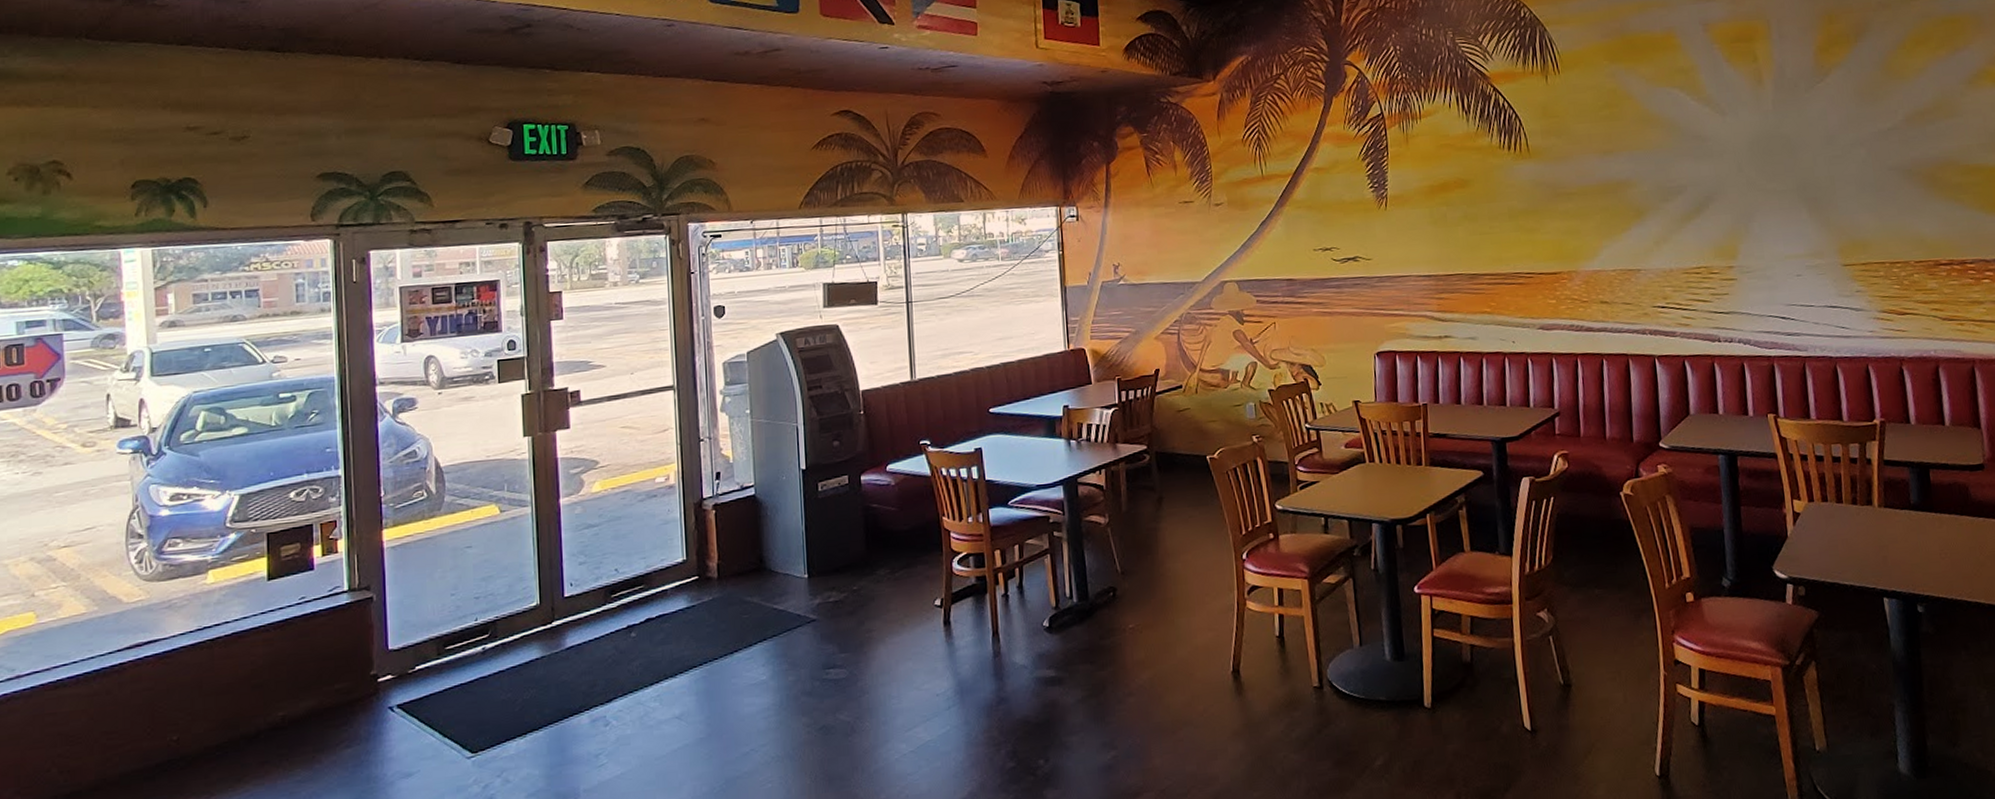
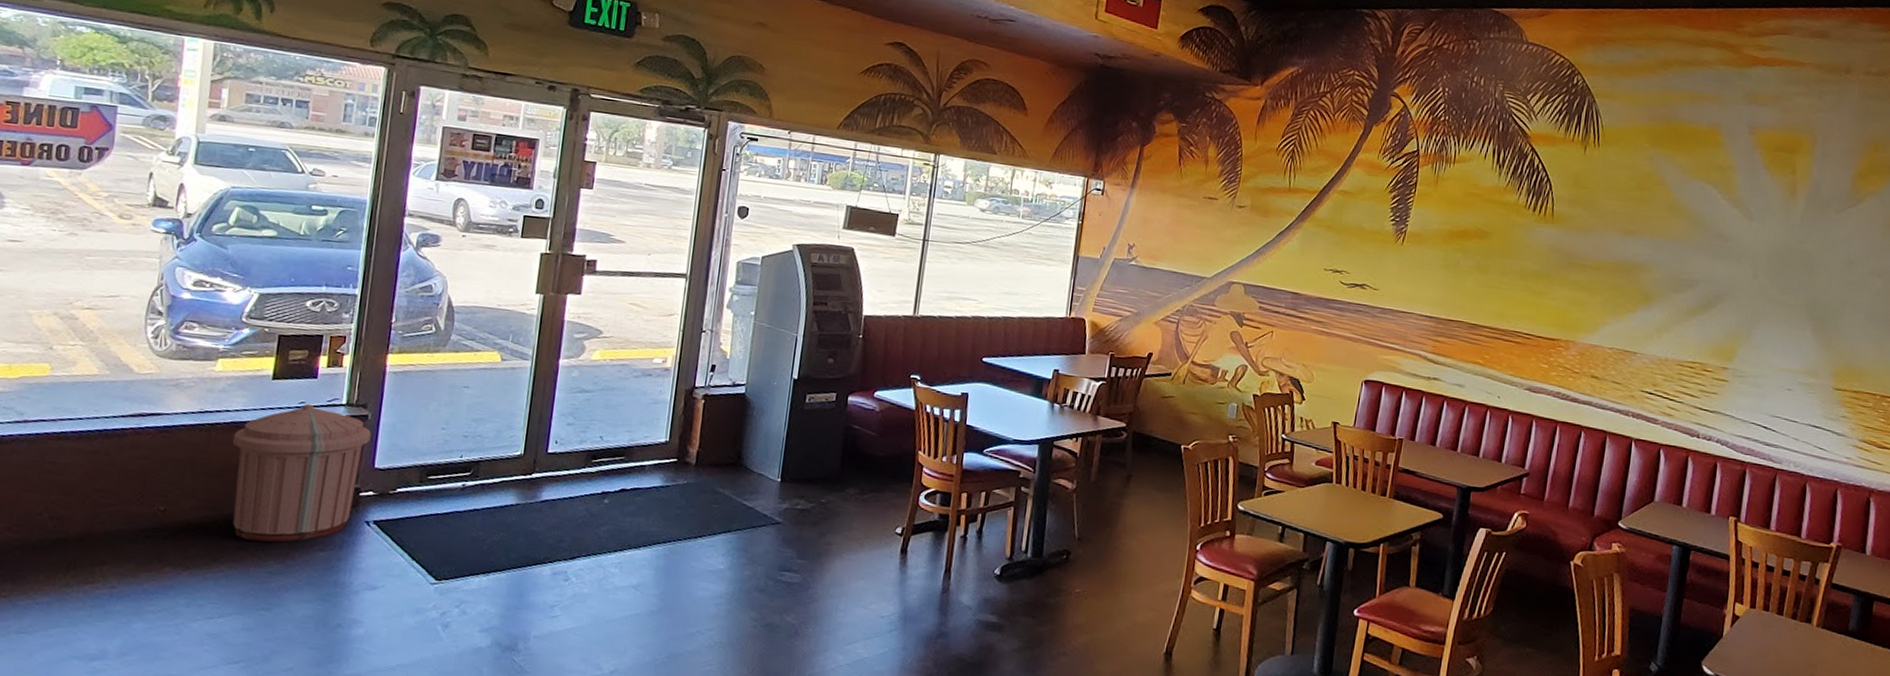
trash can: none [237,597,379,752] -> present [232,403,371,543]

